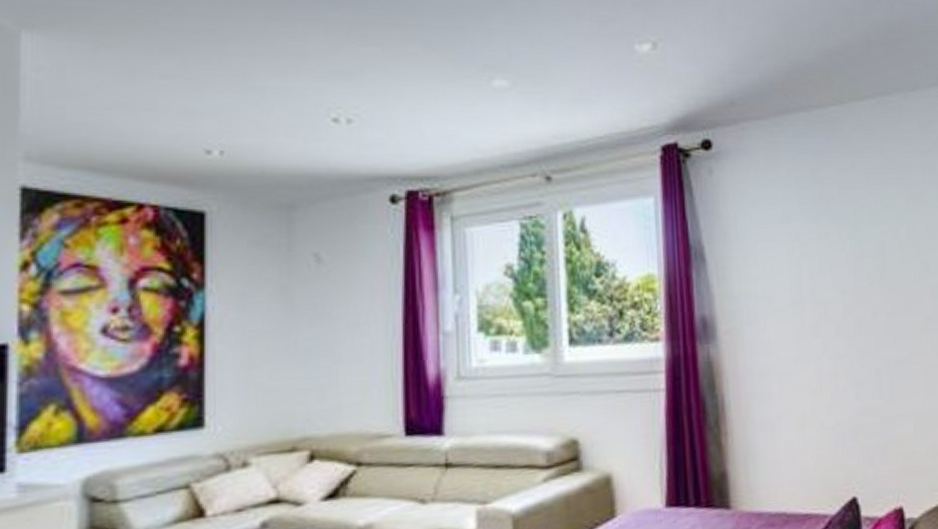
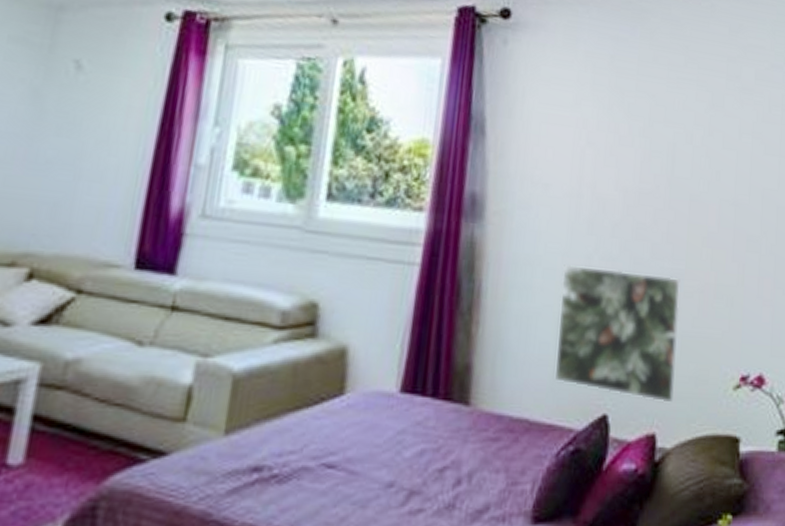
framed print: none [795,363,915,478] -> present [554,263,680,403]

